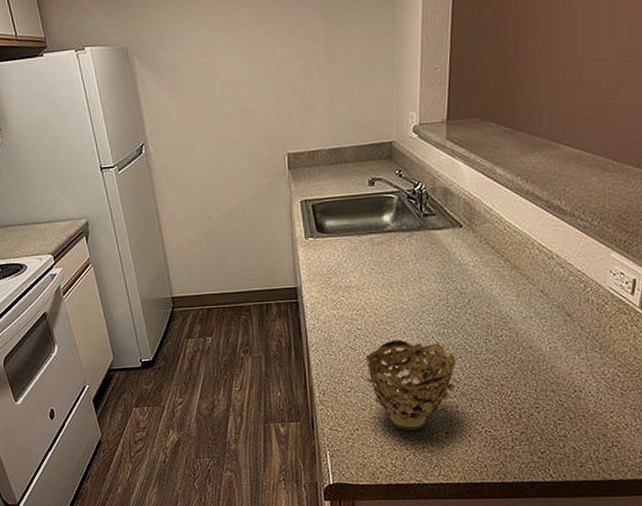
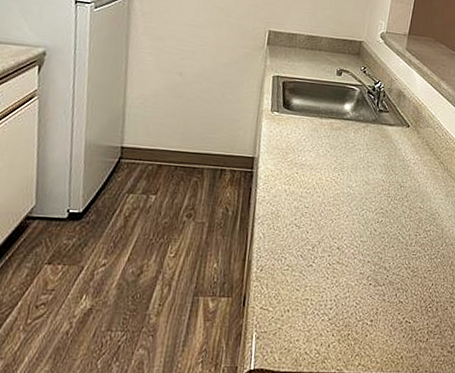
decorative bowl: present [366,339,456,430] -> none [305,222,389,316]

